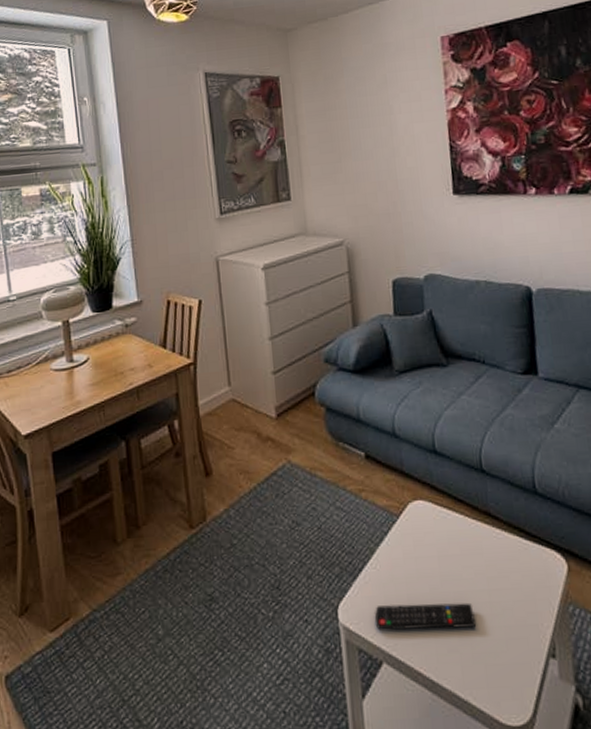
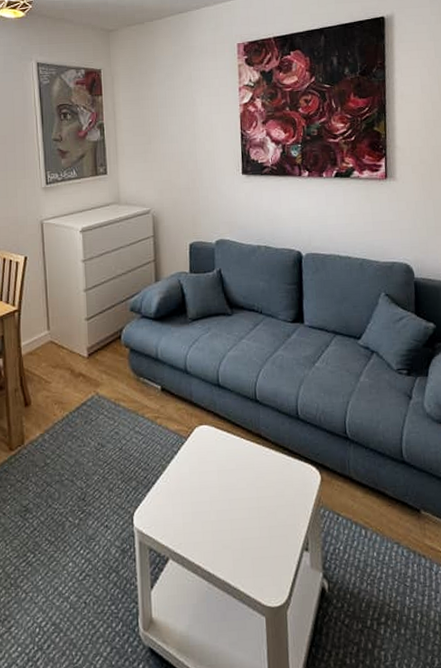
remote control: present [375,602,477,631] -> none [164,508,247,533]

